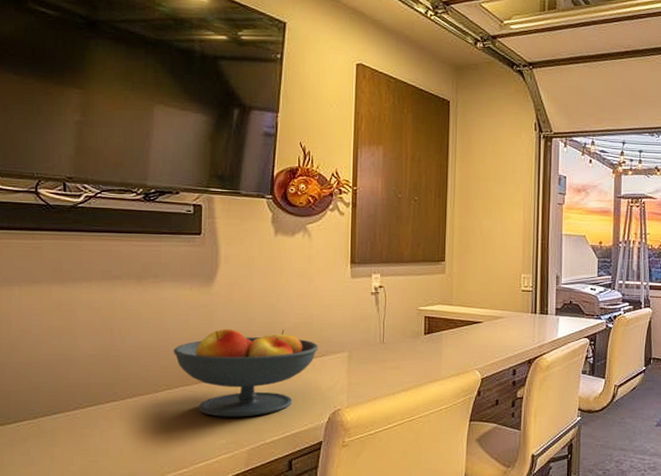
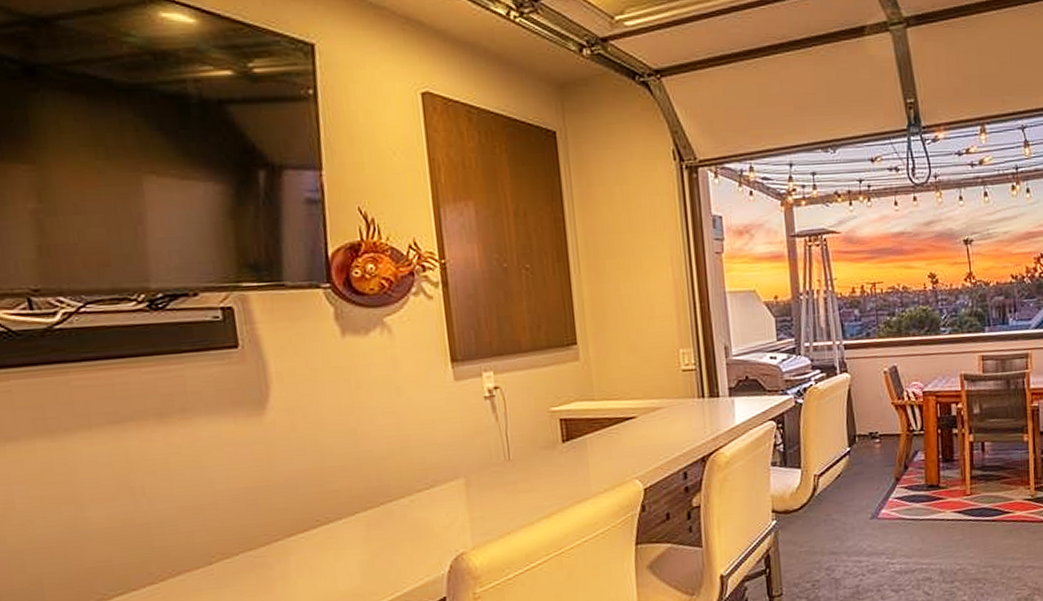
fruit bowl: present [173,328,319,417] -> none [223,460,424,585]

